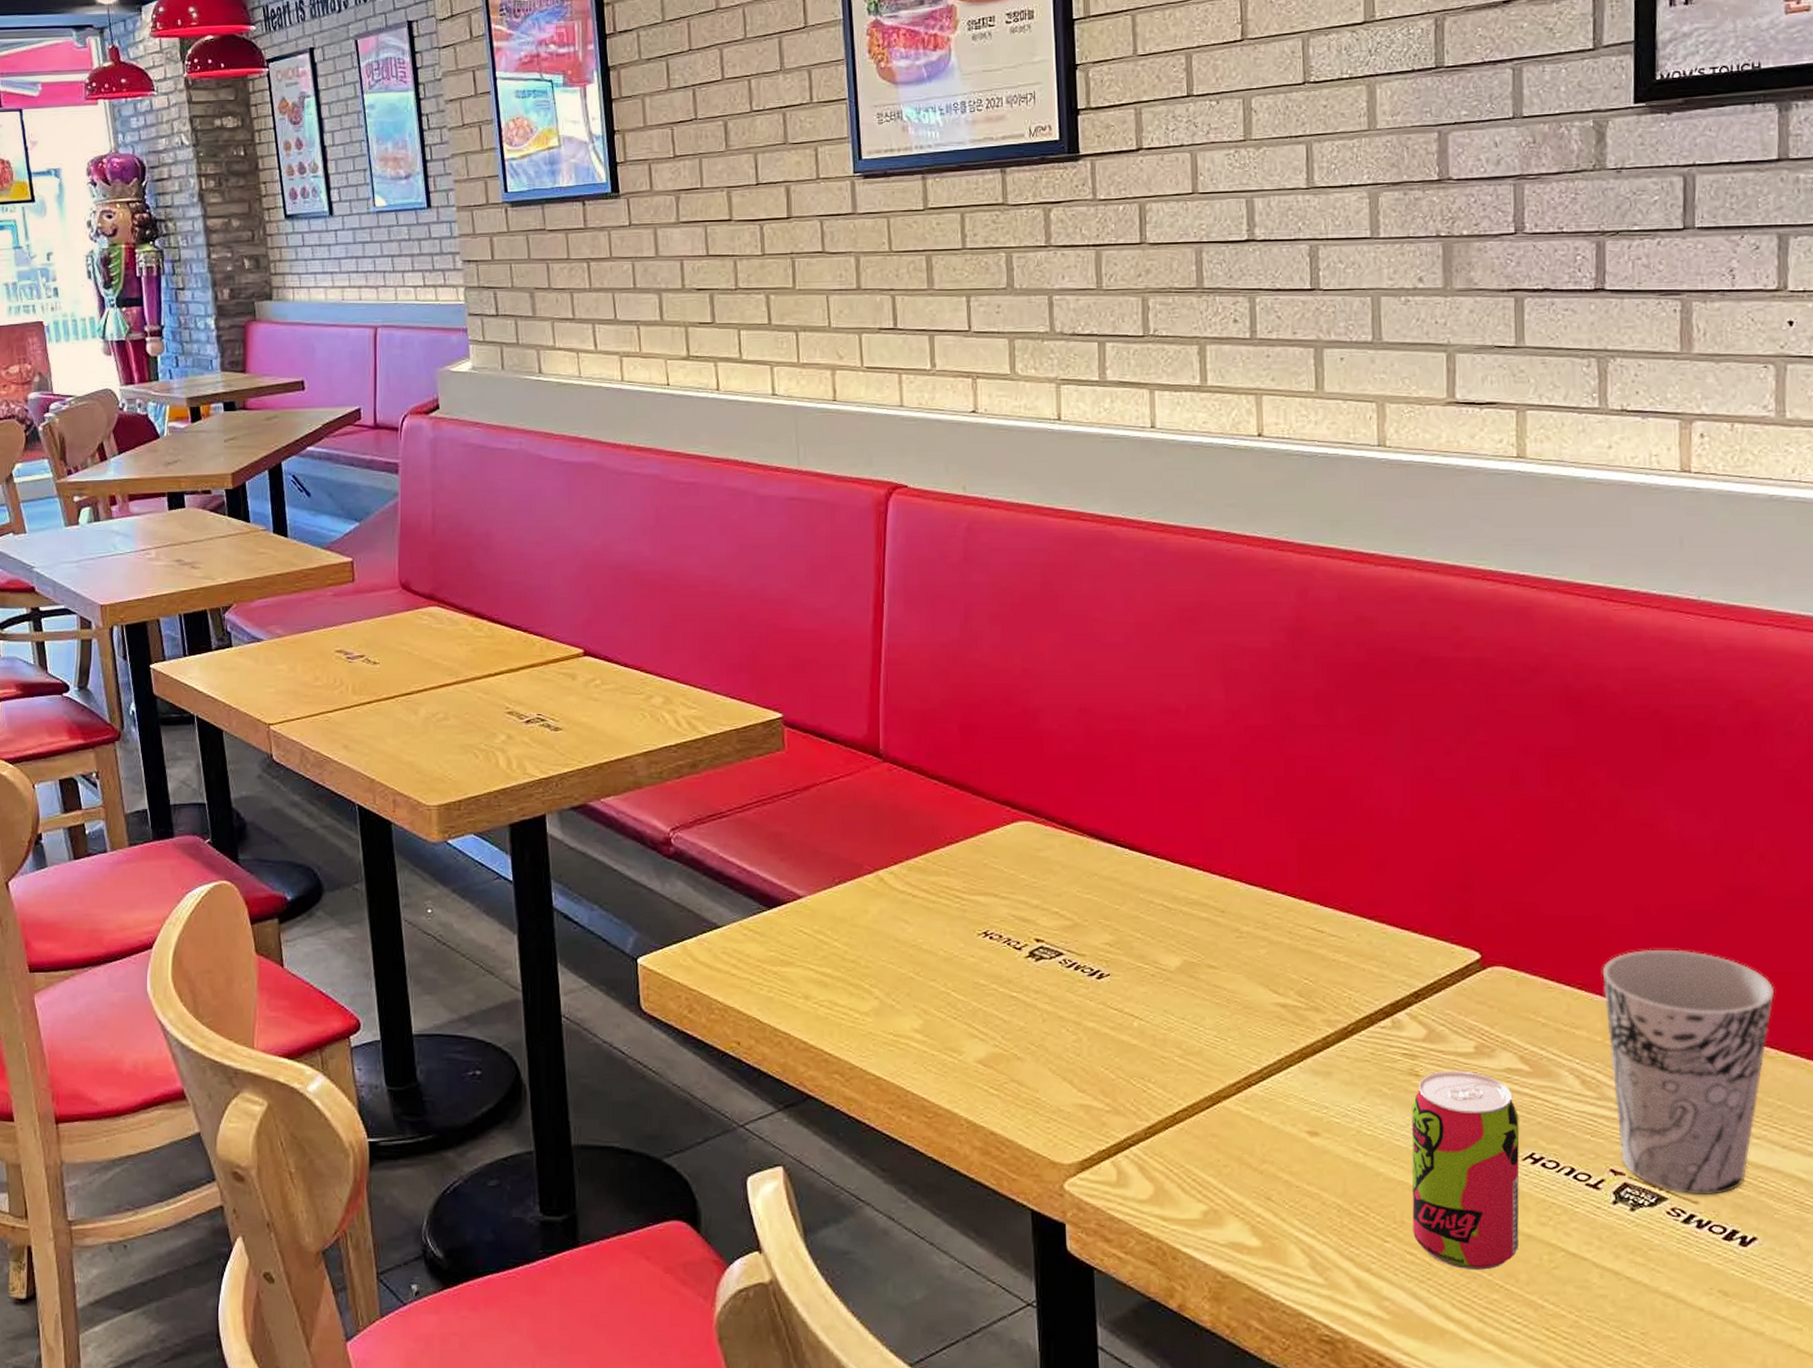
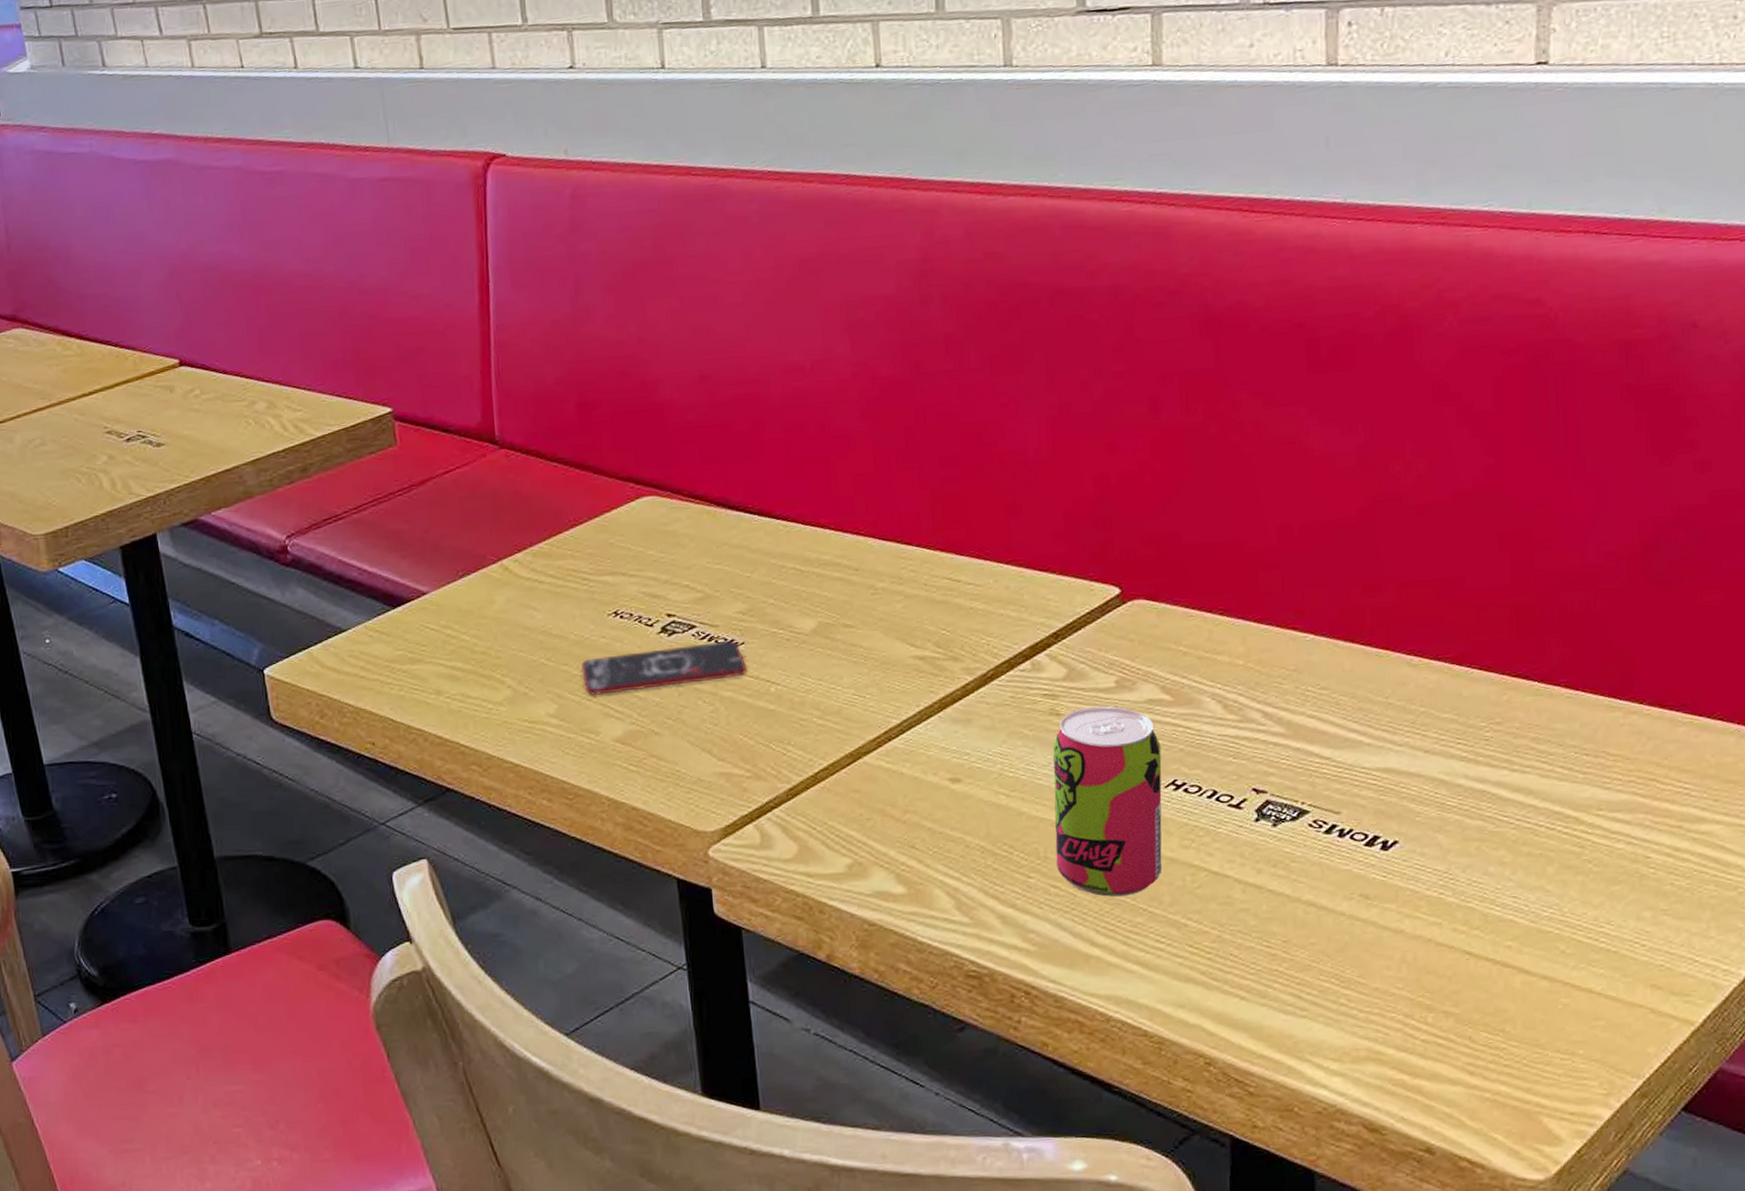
smartphone: none [949,970,1112,1015] -> present [581,640,747,696]
cup: present [1602,949,1774,1195] -> none [1244,566,1418,806]

